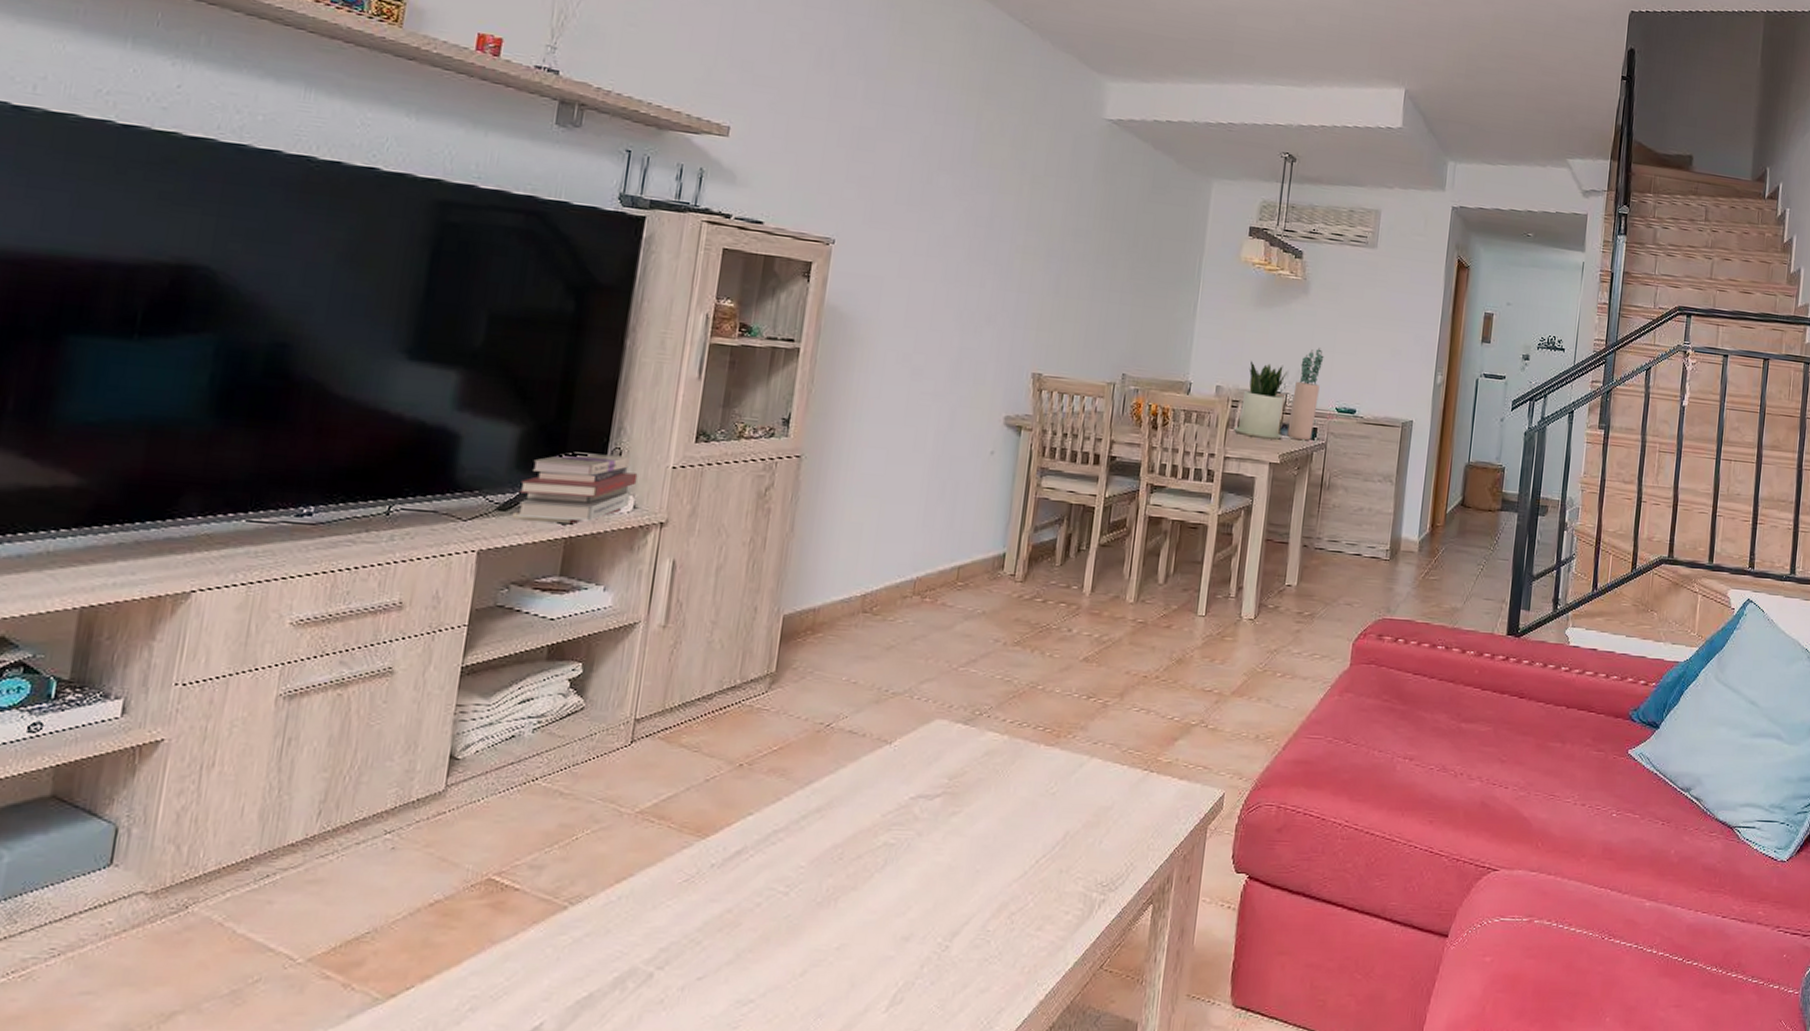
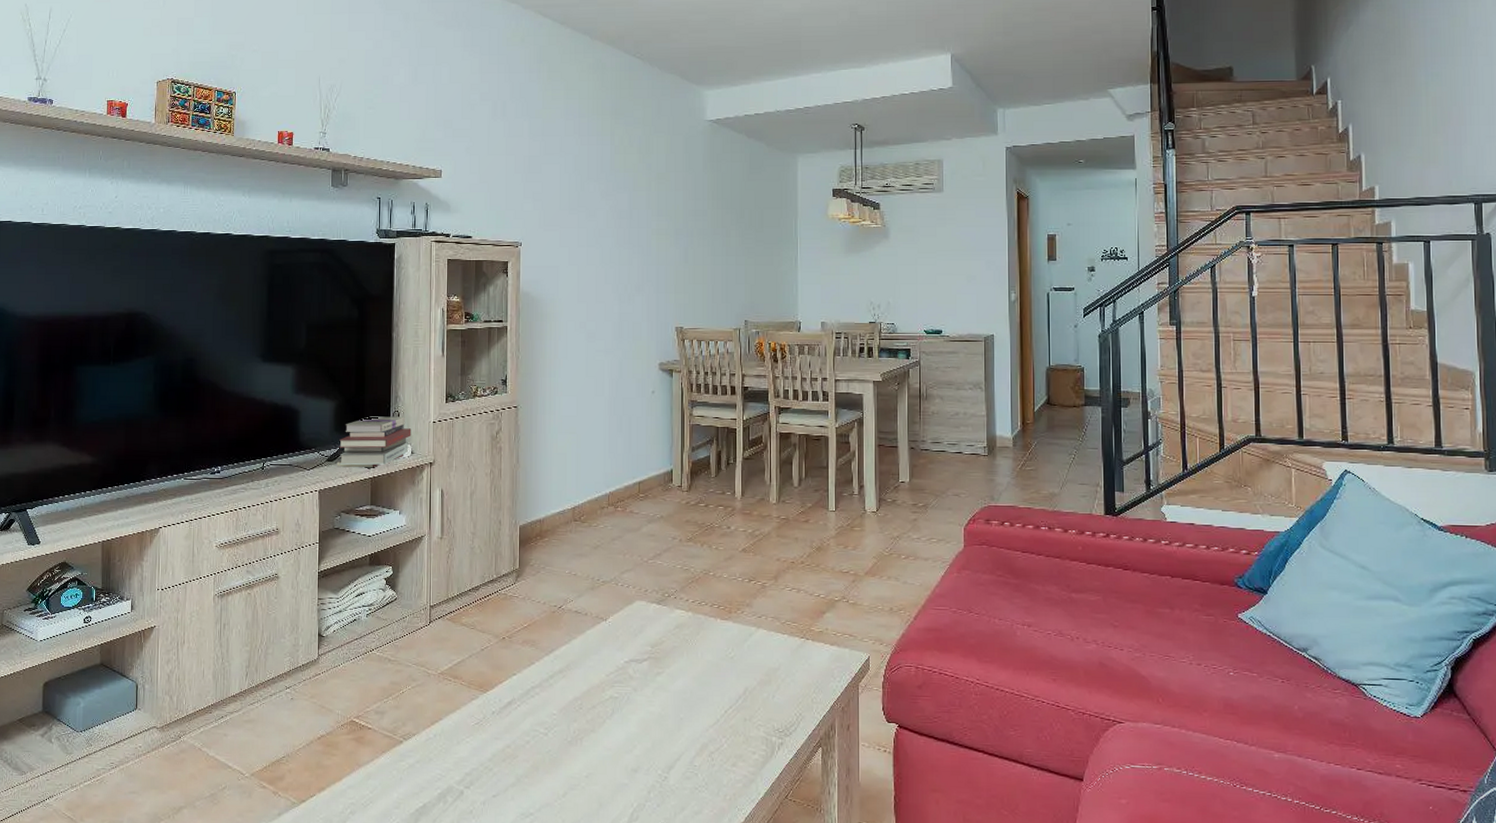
planter: present [1233,361,1287,441] -> none [839,299,881,363]
vase: present [1287,347,1324,441] -> none [885,281,909,361]

